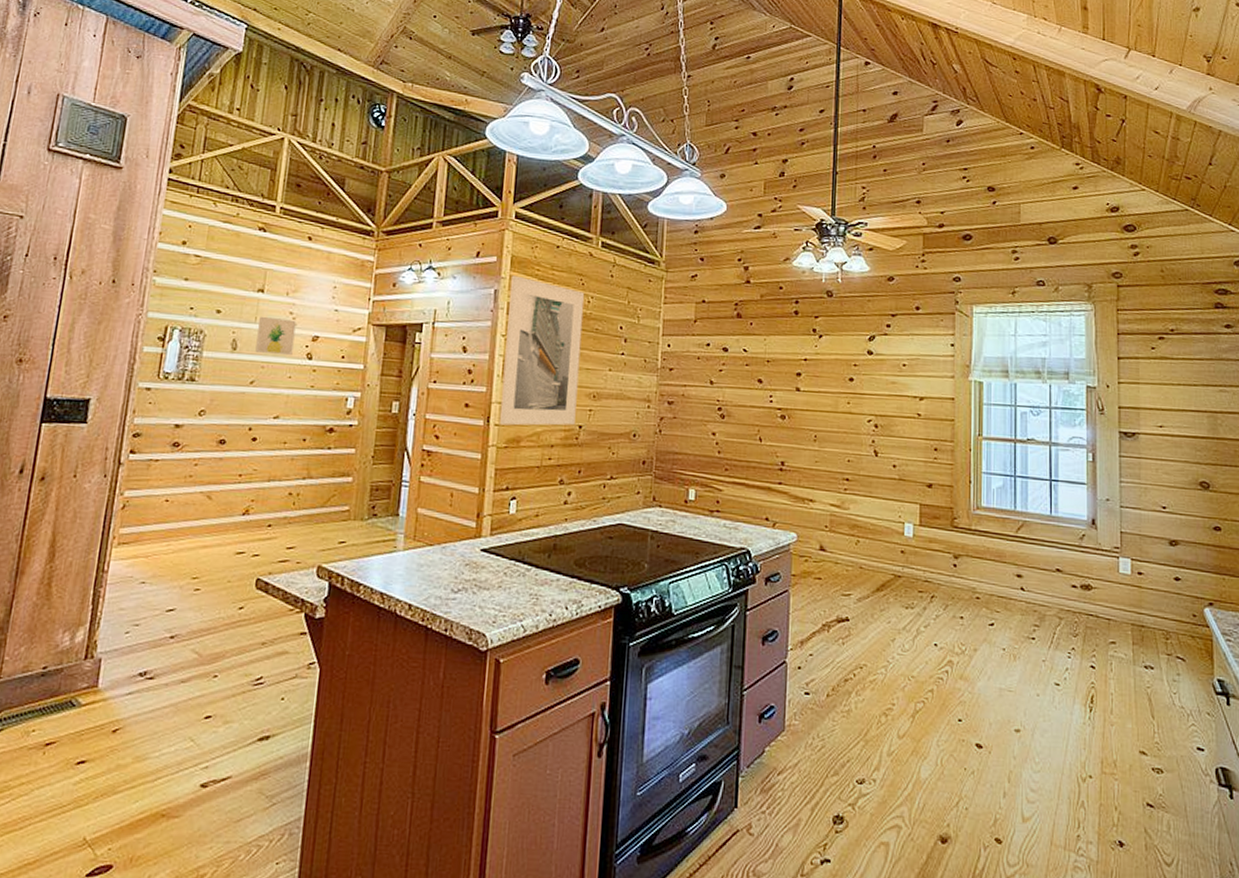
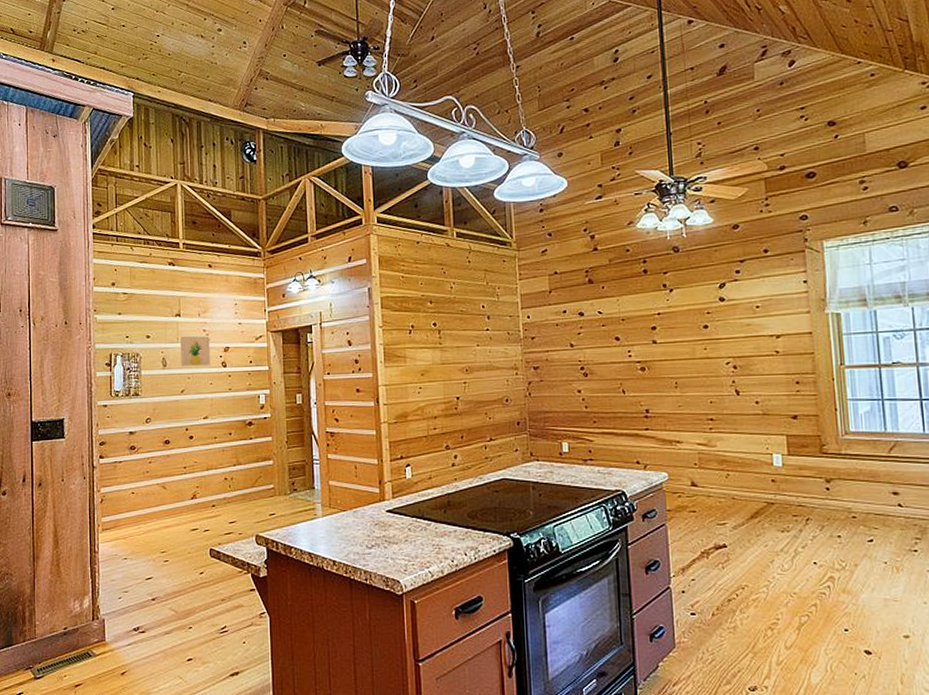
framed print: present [499,275,584,426] -> none [380,273,453,404]

